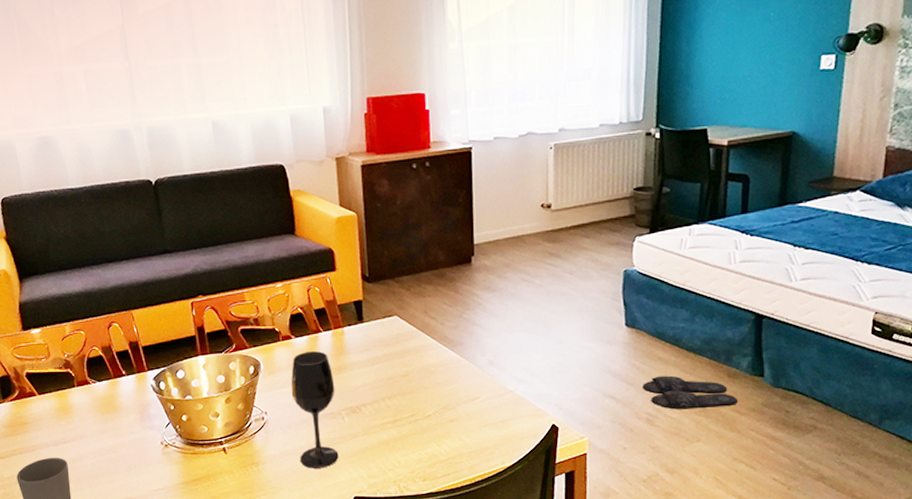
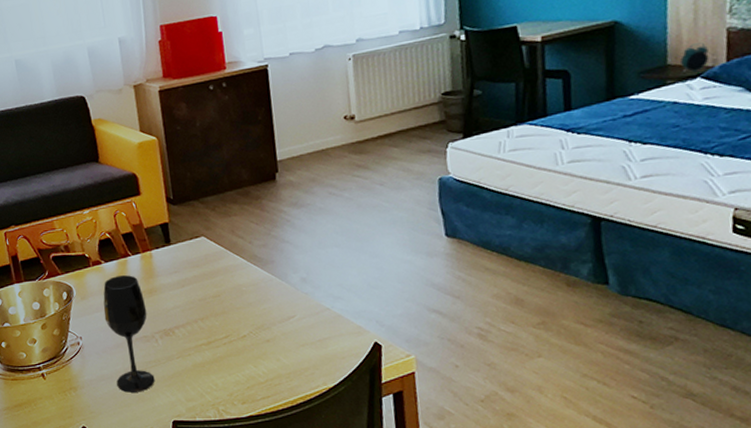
slippers: present [642,375,738,410] -> none [470,286,581,323]
alarm clock: none [845,158,869,186] -> present [680,43,709,73]

